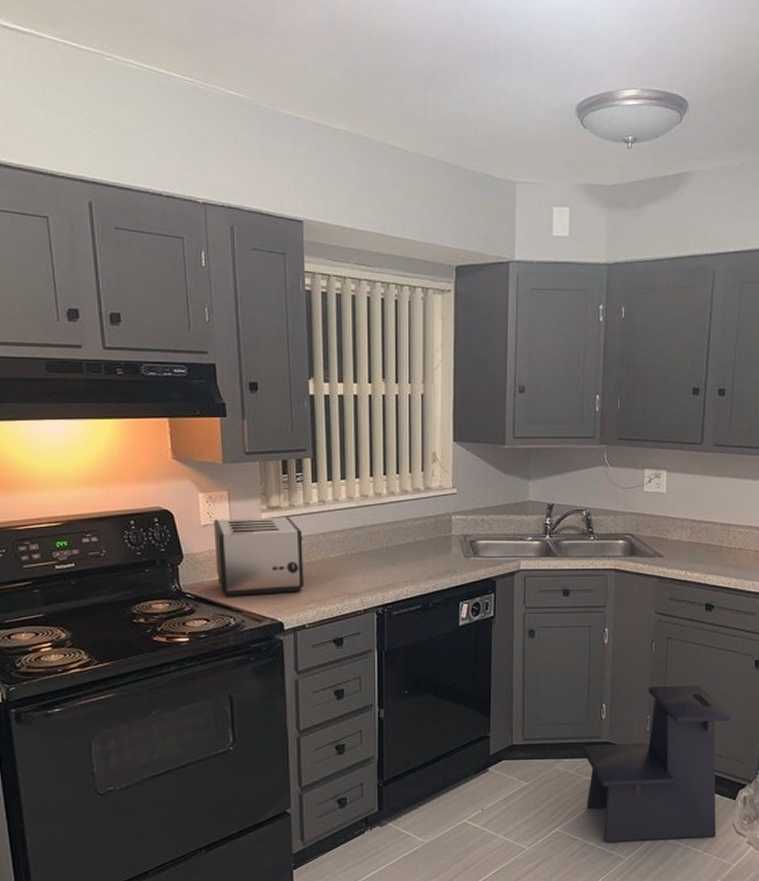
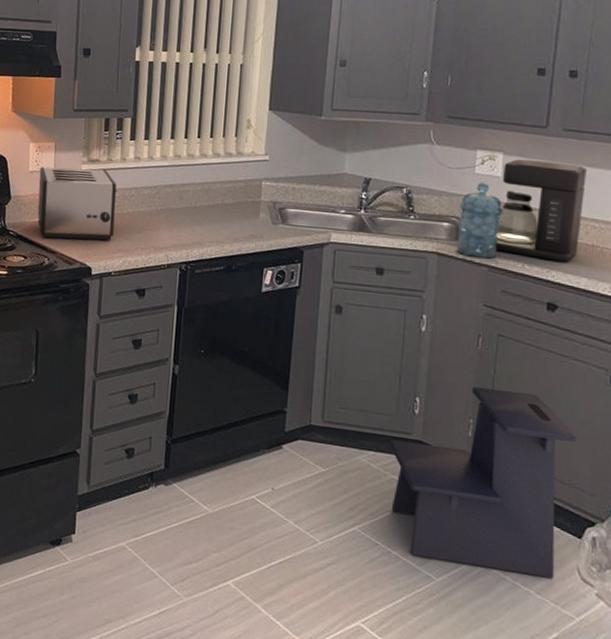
canister: none [631,499,668,570] -> present [456,182,503,259]
coffee maker: none [663,474,734,566] -> present [495,159,587,262]

